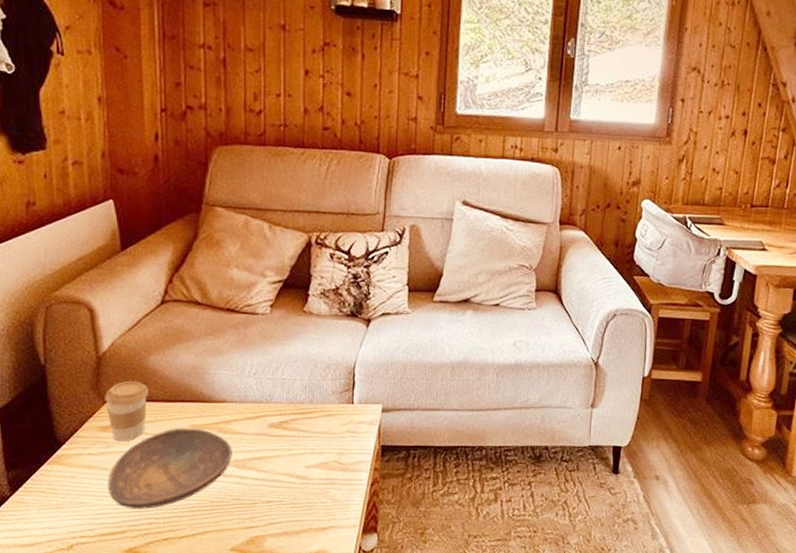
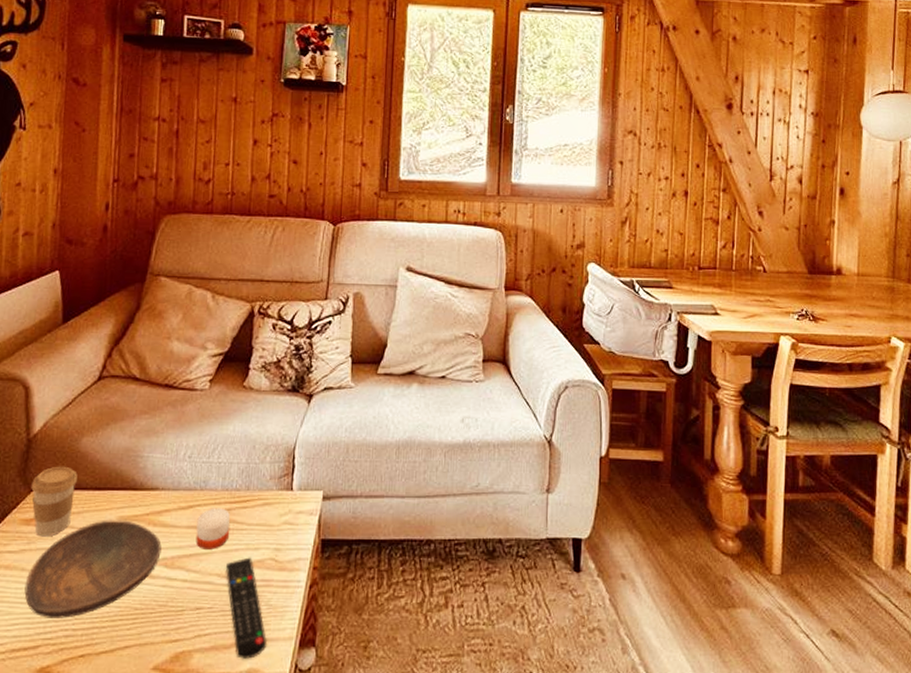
candle: none [264,418,296,453] -> present [196,508,230,549]
remote control: none [294,460,334,542] -> present [226,557,268,659]

